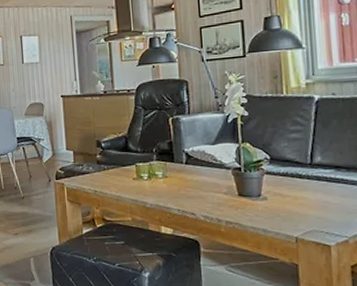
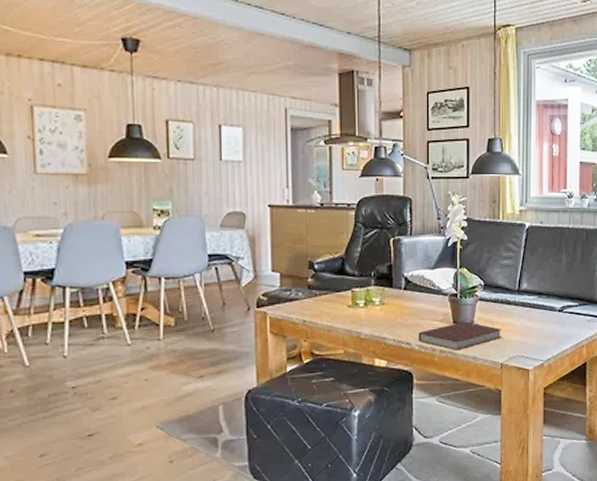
notebook: none [202,194,295,223] -> present [418,321,502,351]

